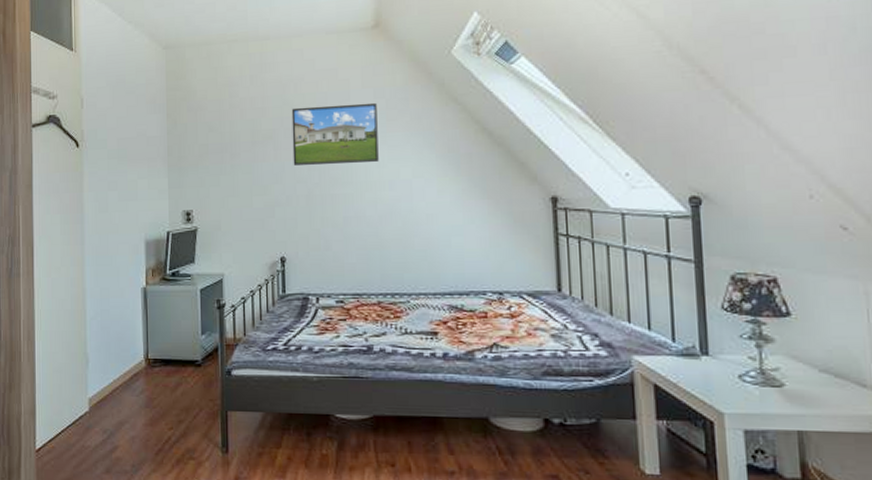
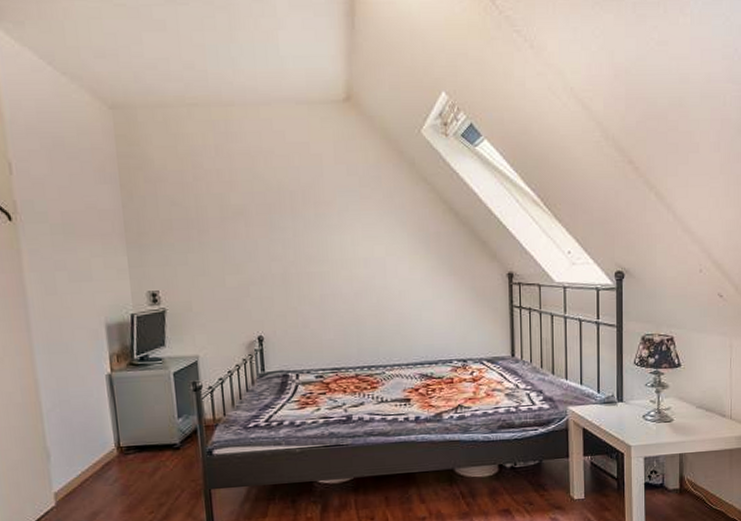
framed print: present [291,102,379,165] -> none [262,179,353,243]

